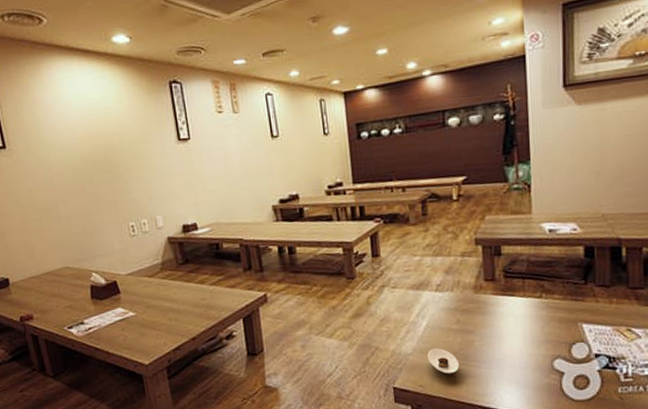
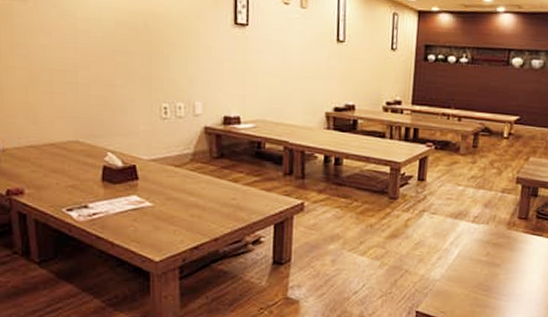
saucer: present [427,348,460,374] -> none [453,277,482,303]

